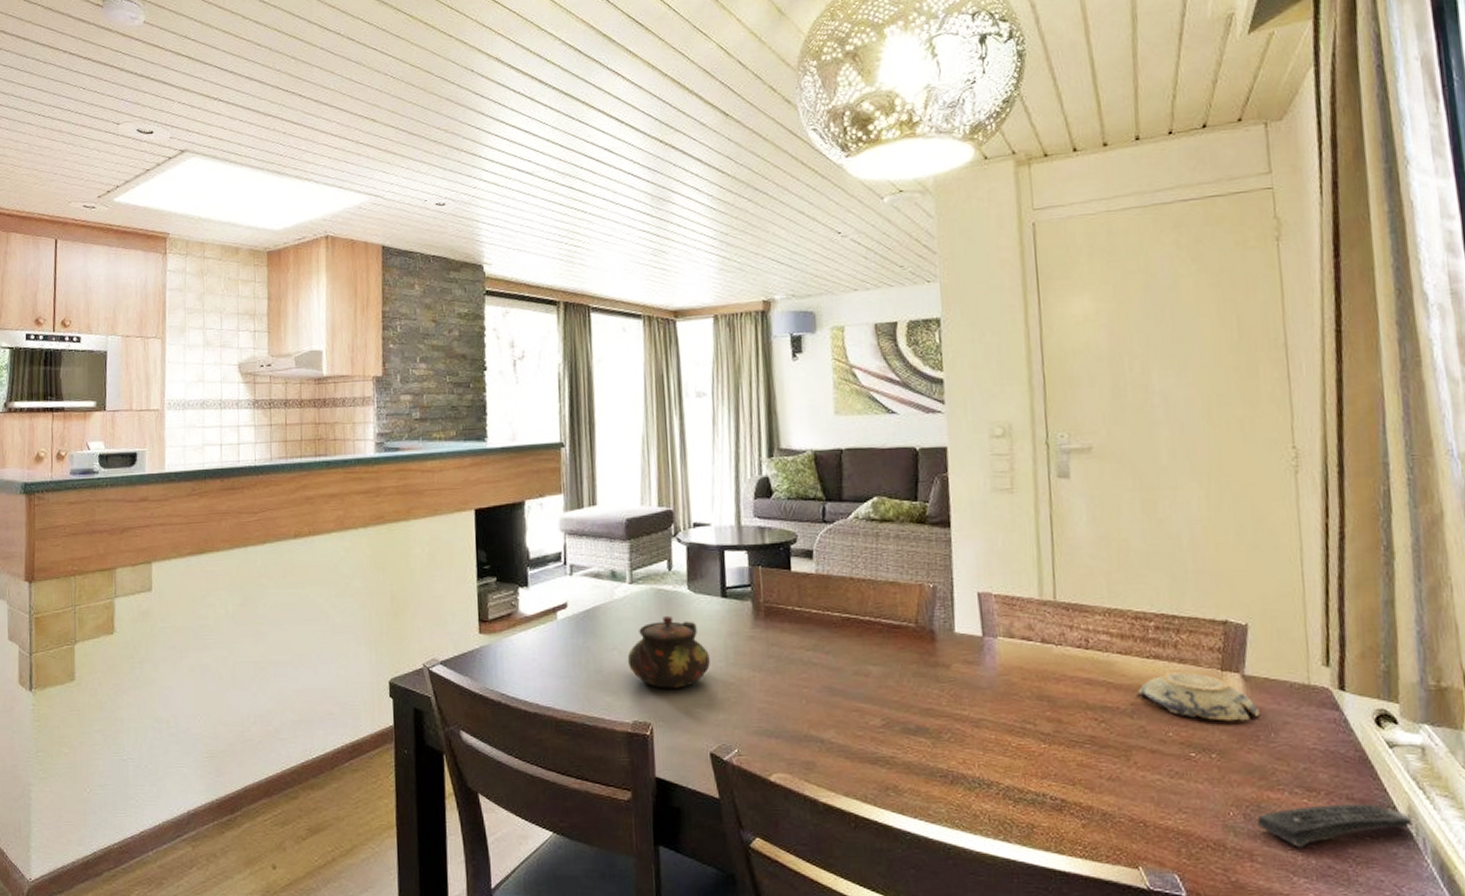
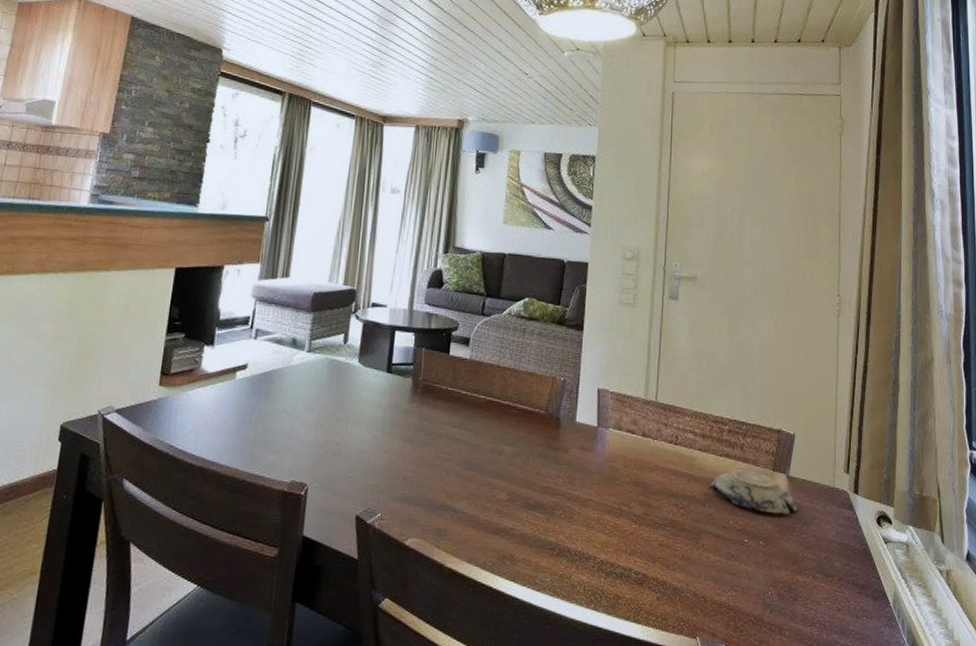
teapot: present [627,615,710,689] -> none [294,384,369,453]
remote control: present [1258,805,1413,847] -> none [788,588,896,624]

